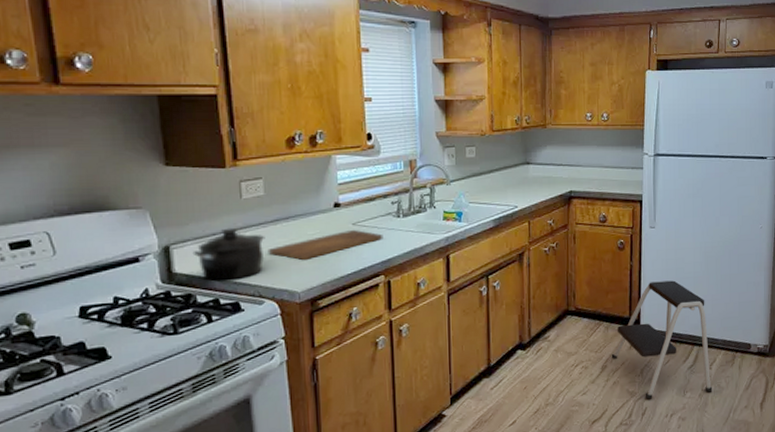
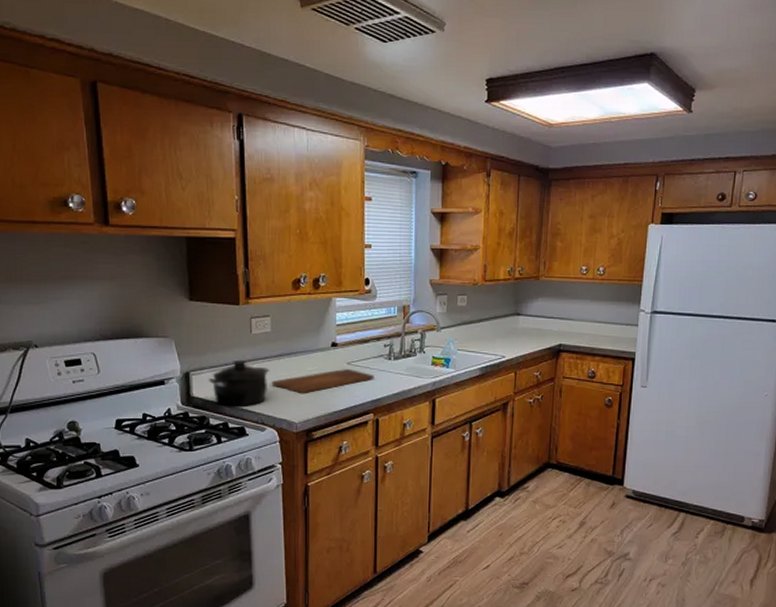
step stool: present [611,280,713,400] -> none [590,442,698,562]

